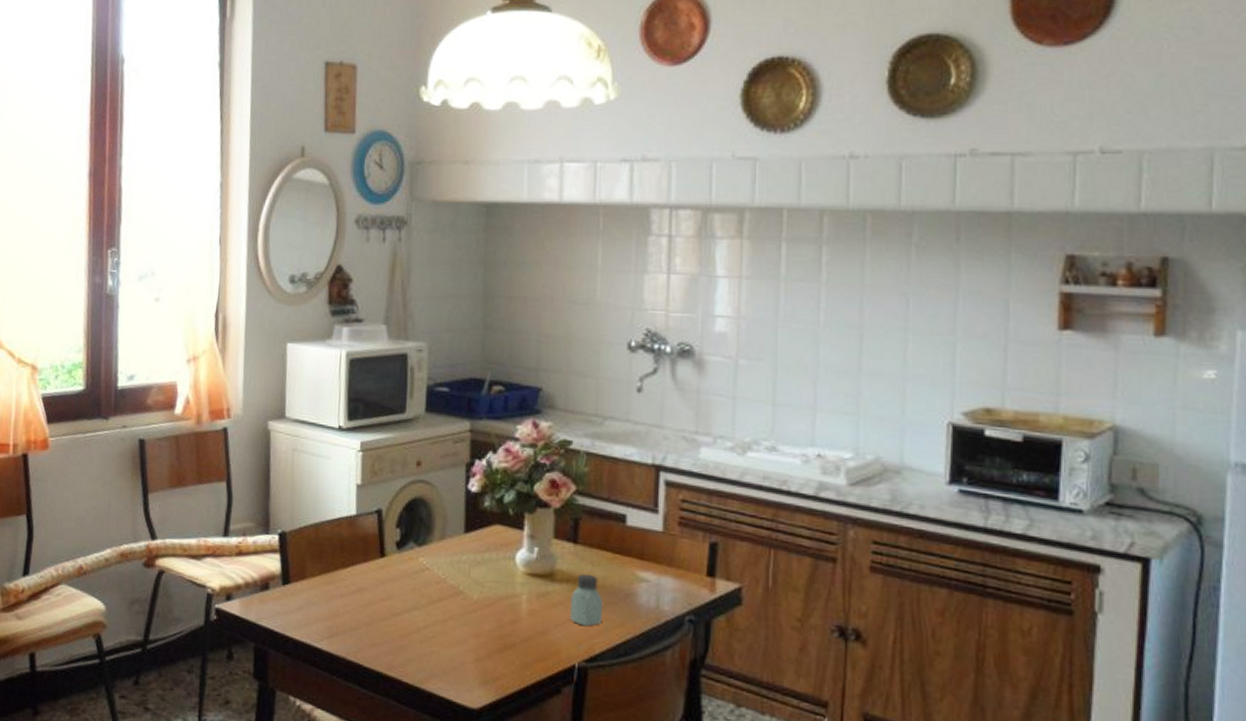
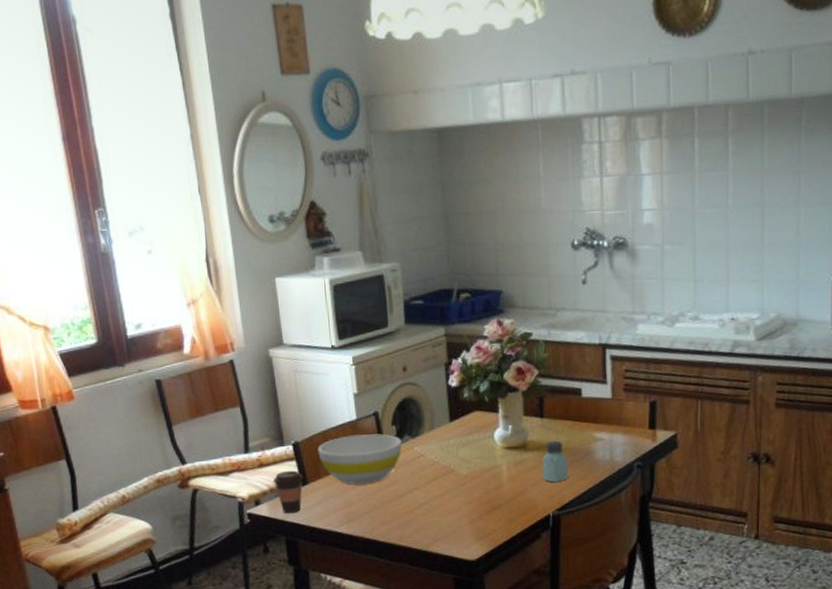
coffee cup: none [250,564,287,617] -> present [273,470,304,514]
bowl: none [306,532,405,594] -> present [317,434,402,484]

